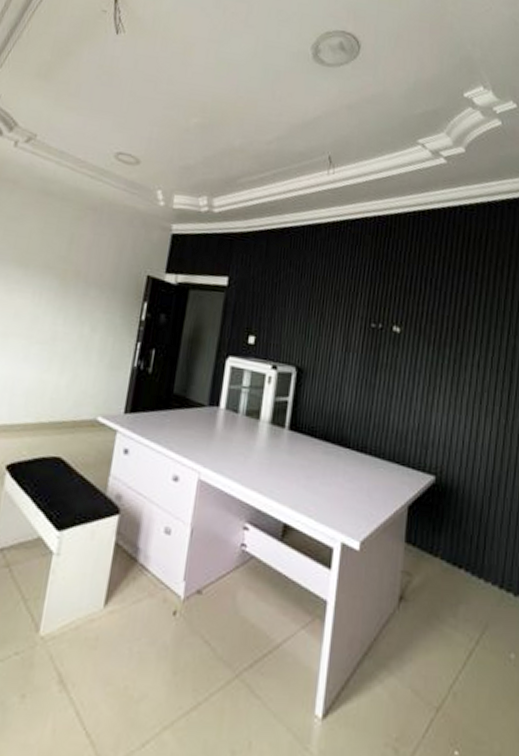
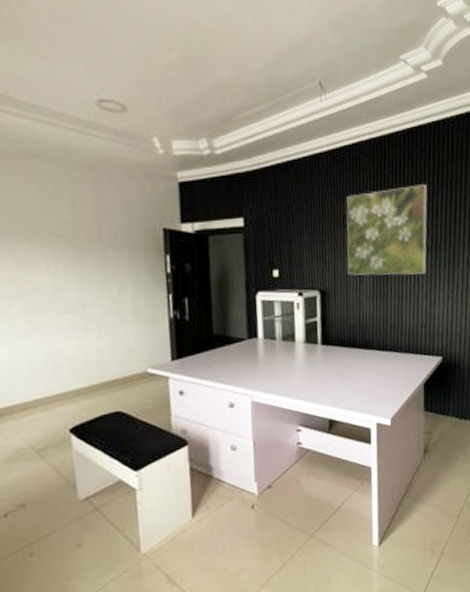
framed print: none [331,270,435,370] -> present [346,185,427,276]

